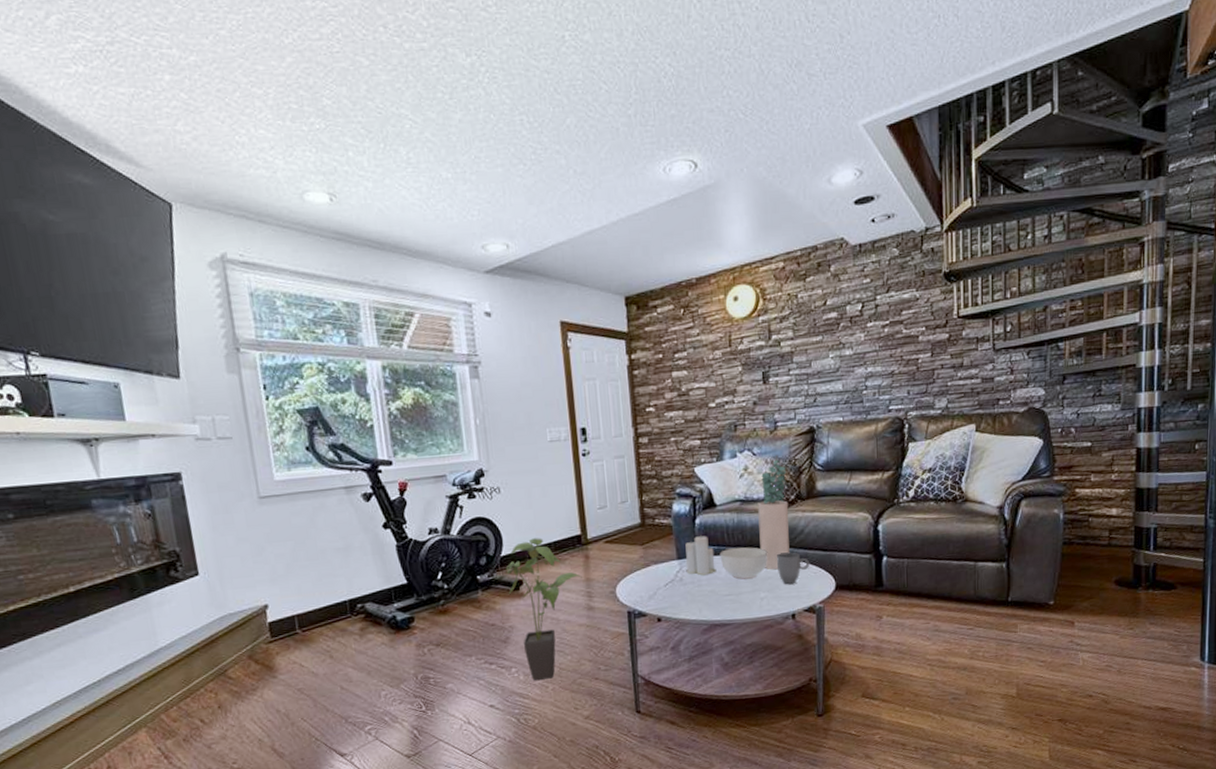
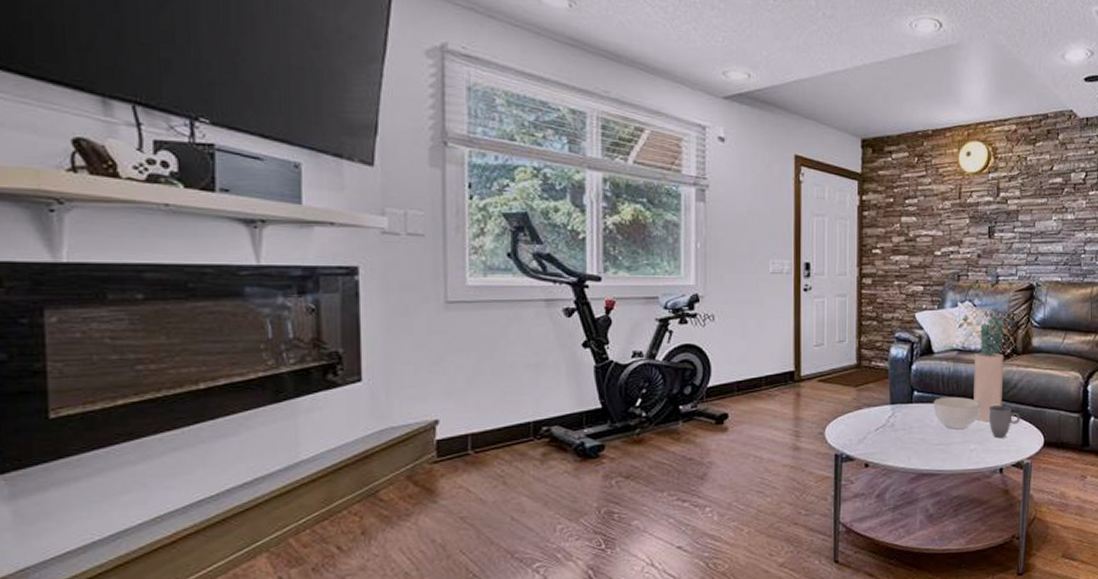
house plant: present [505,538,582,680] -> none [711,371,791,522]
candle: present [685,533,717,576] -> none [898,380,929,423]

